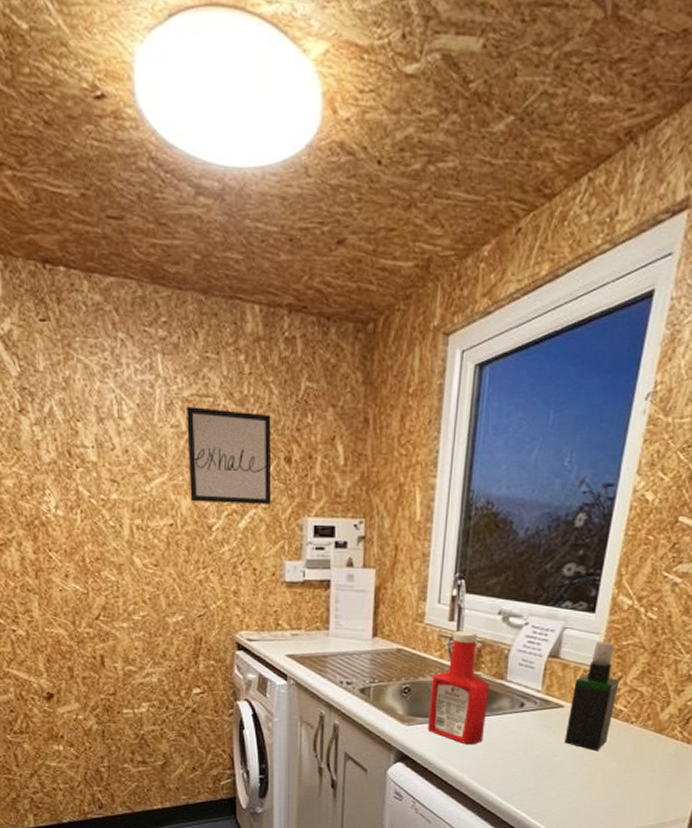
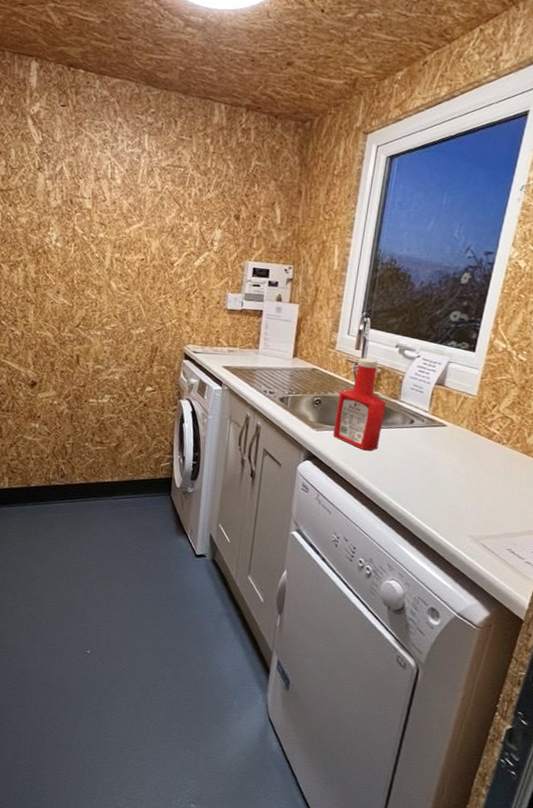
wall art: present [187,406,272,505] -> none [159,173,227,250]
spray bottle: present [564,642,620,751] -> none [446,375,494,465]

